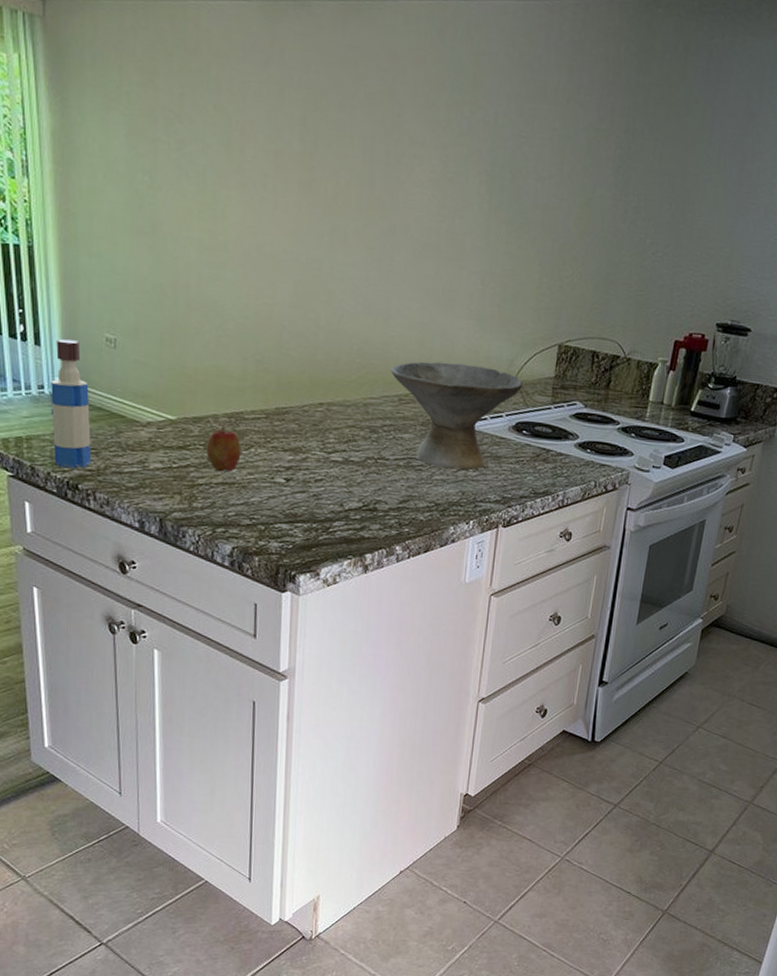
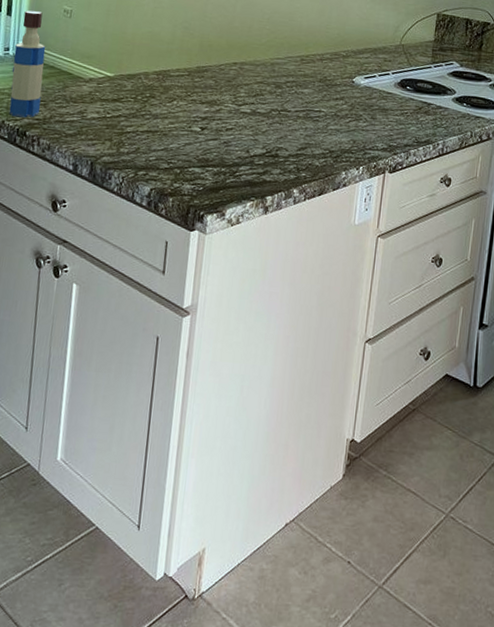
apple: present [206,425,241,472] -> none [135,81,166,122]
bowl: present [390,361,523,470] -> none [294,28,407,121]

